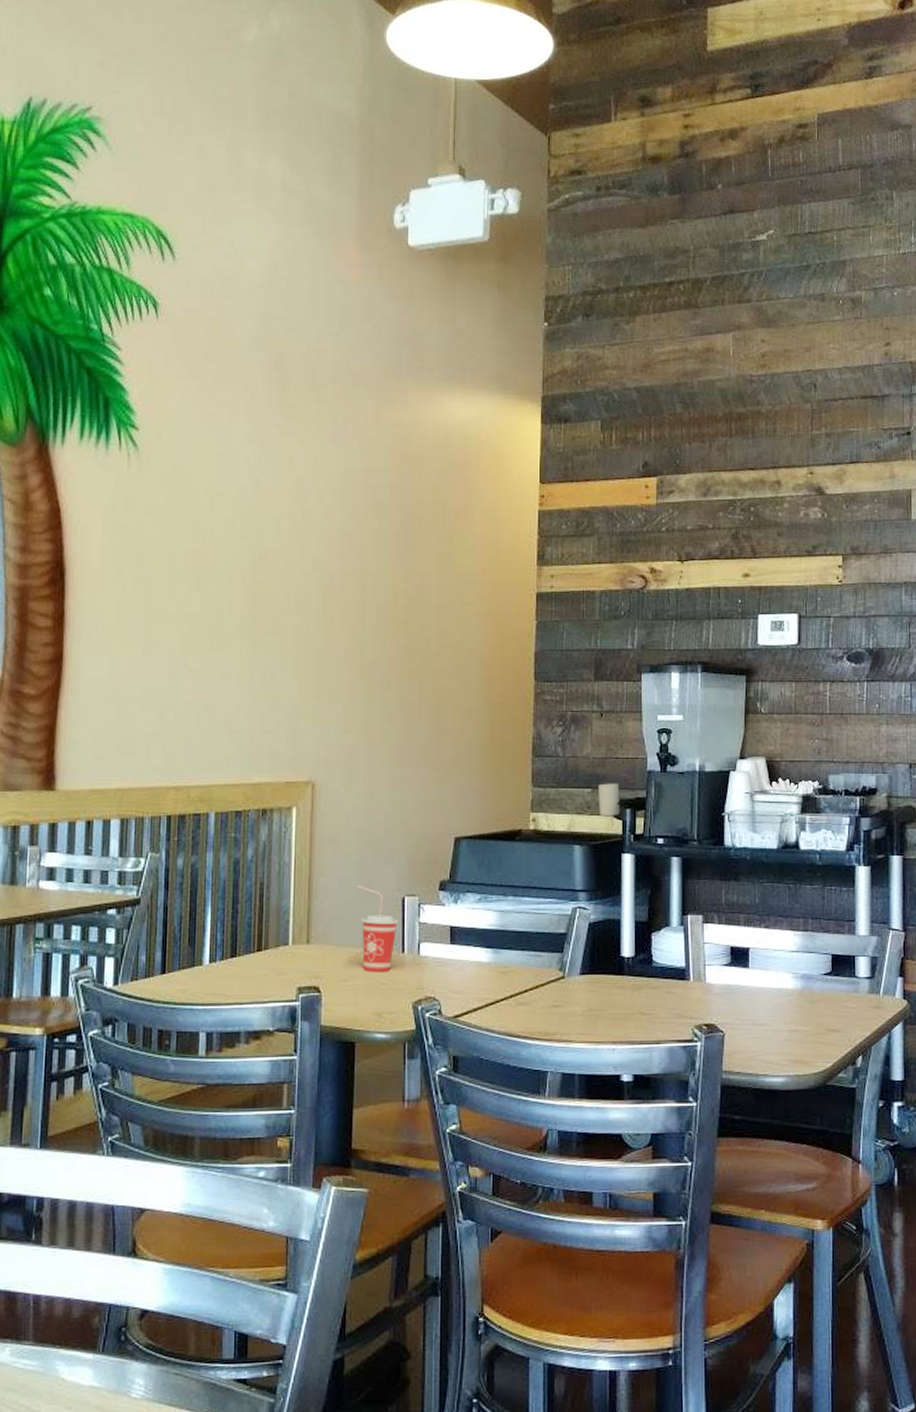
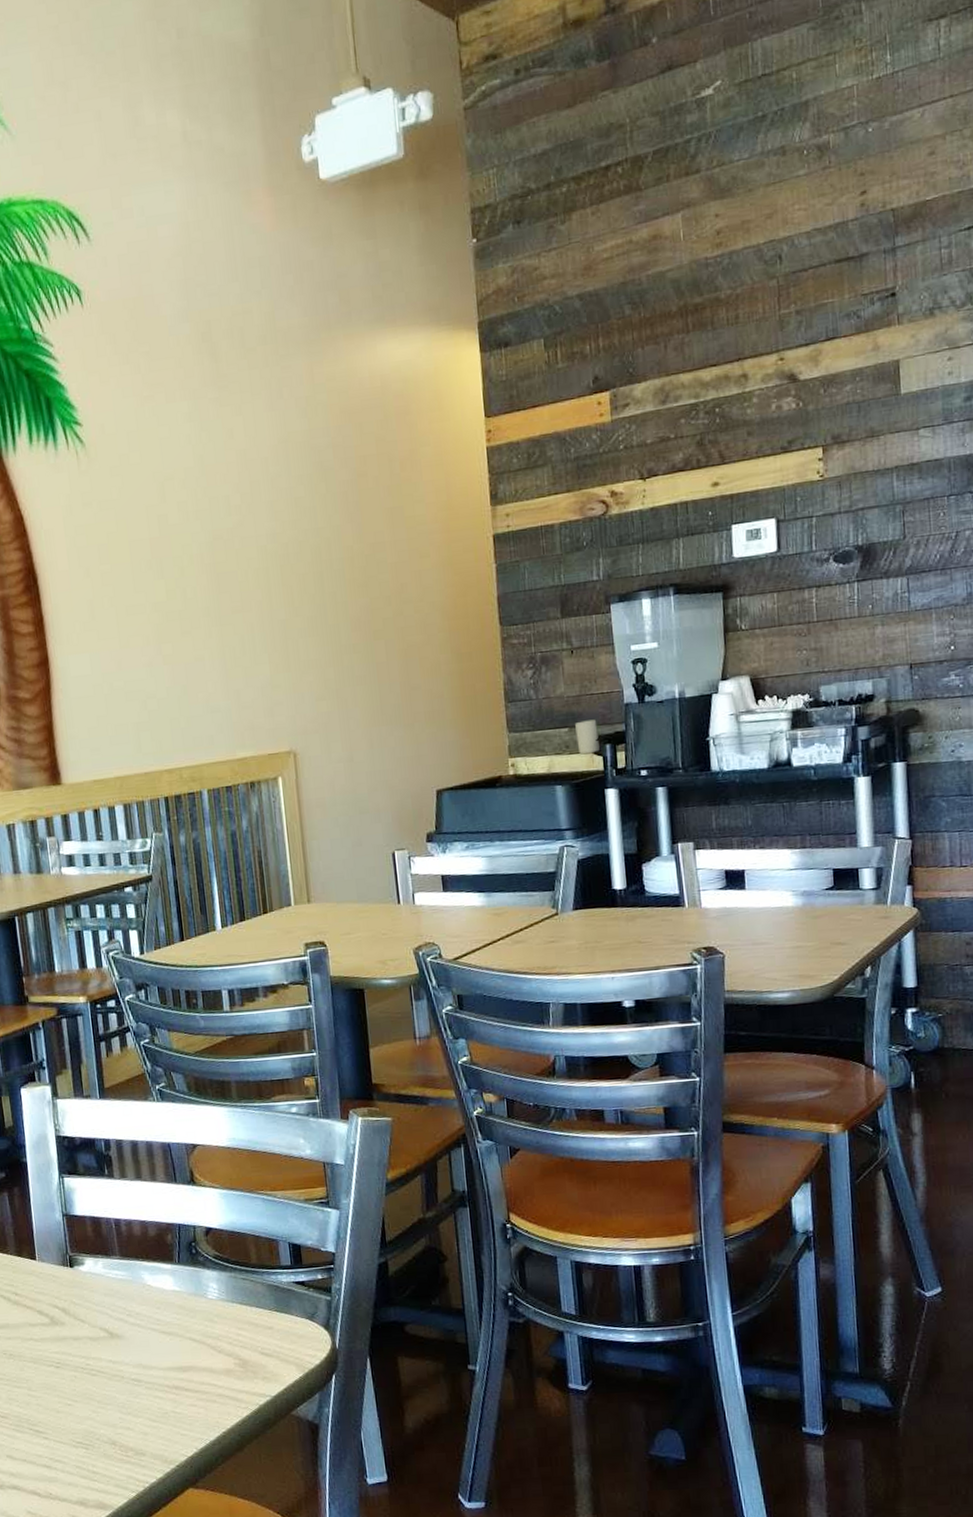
beverage cup: present [357,885,399,973] -> none [348,844,392,925]

